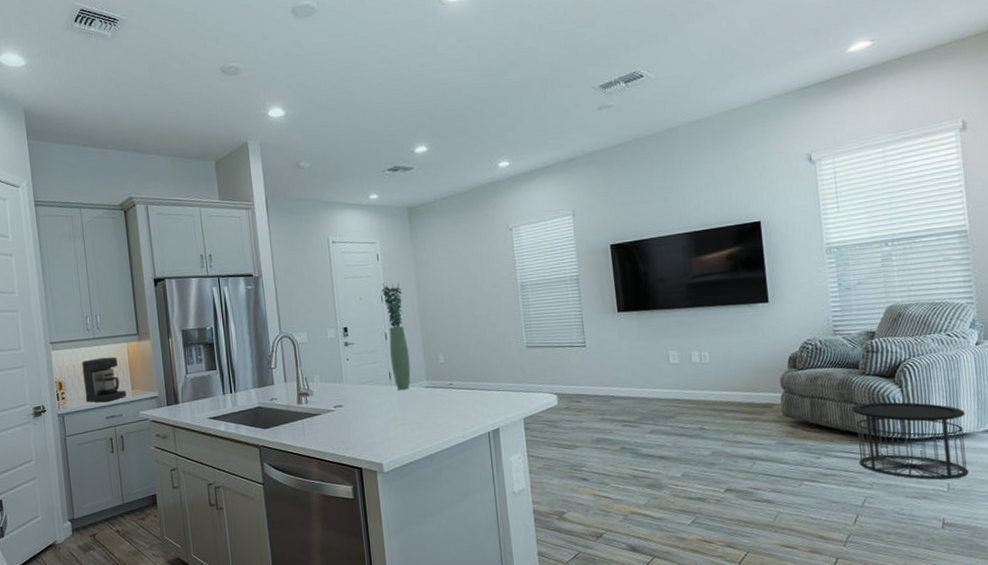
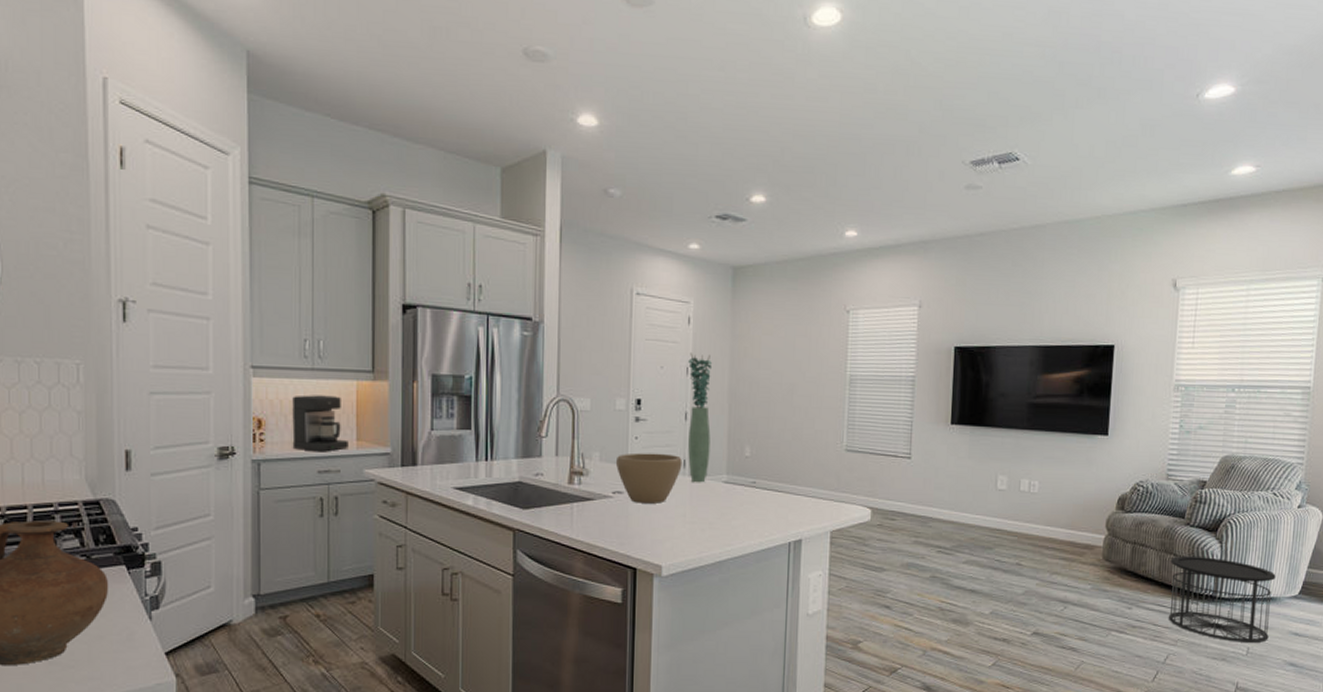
bowl: none [333,369,388,413] -> present [615,453,682,504]

